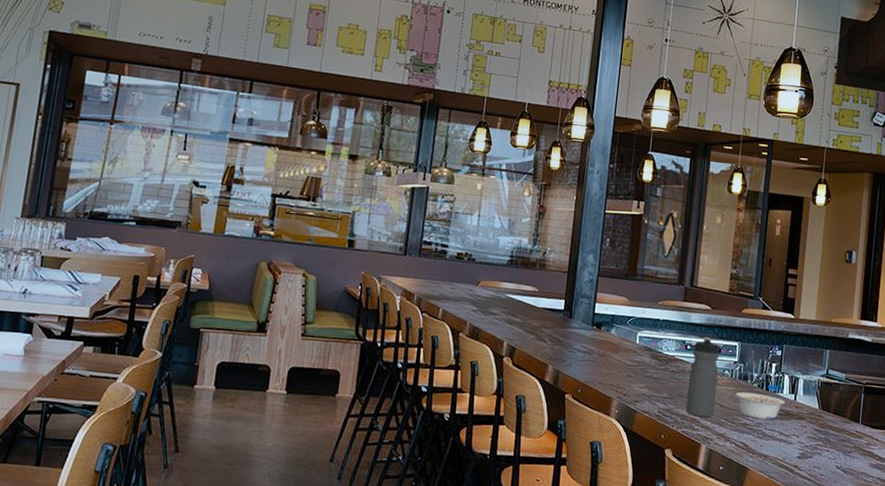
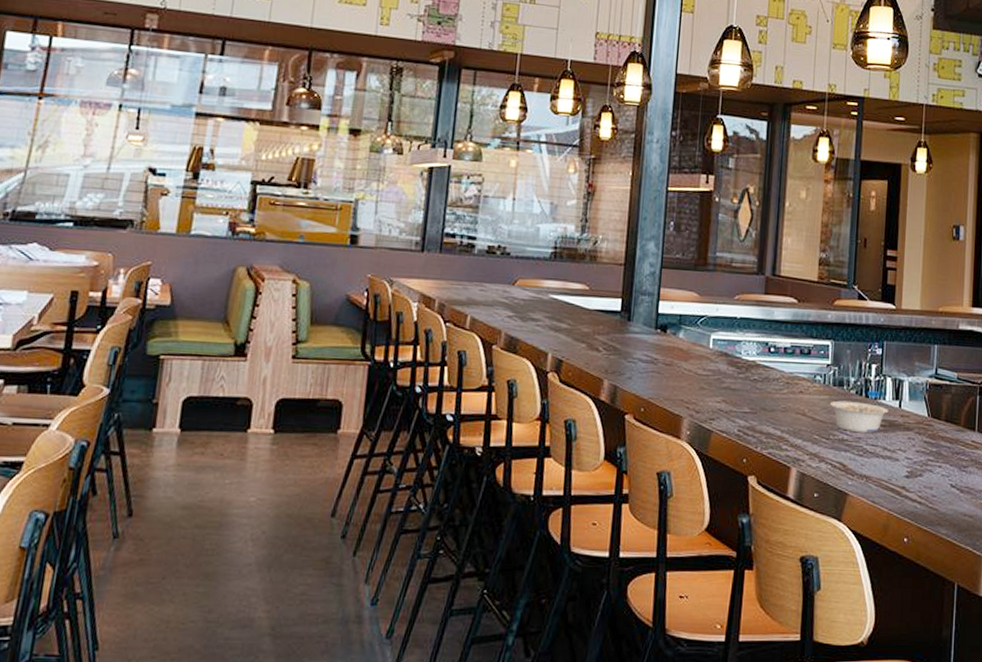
water bottle: present [685,336,720,418] -> none [771,336,810,434]

